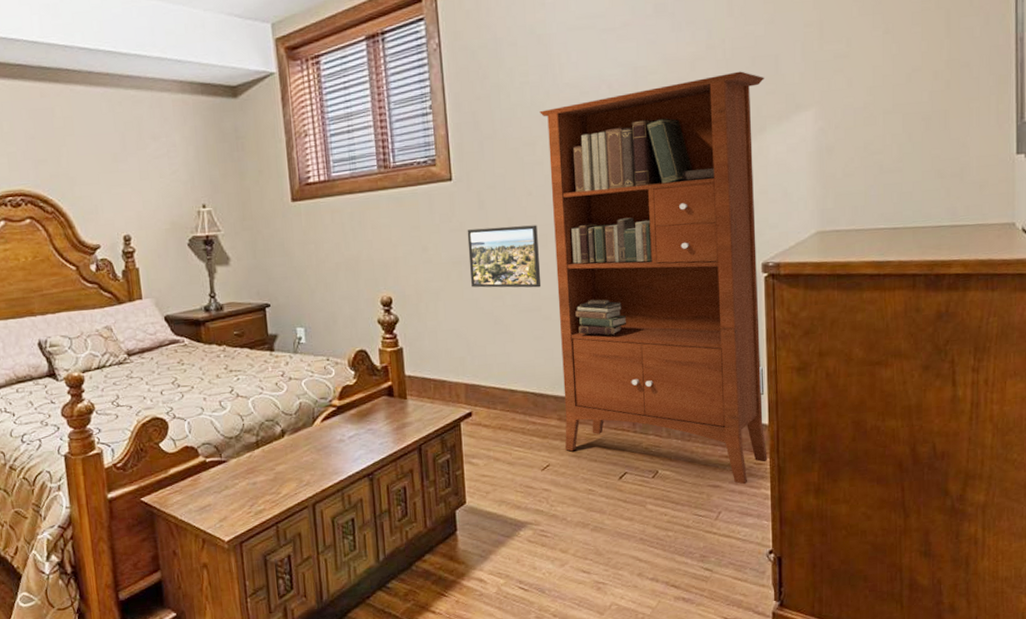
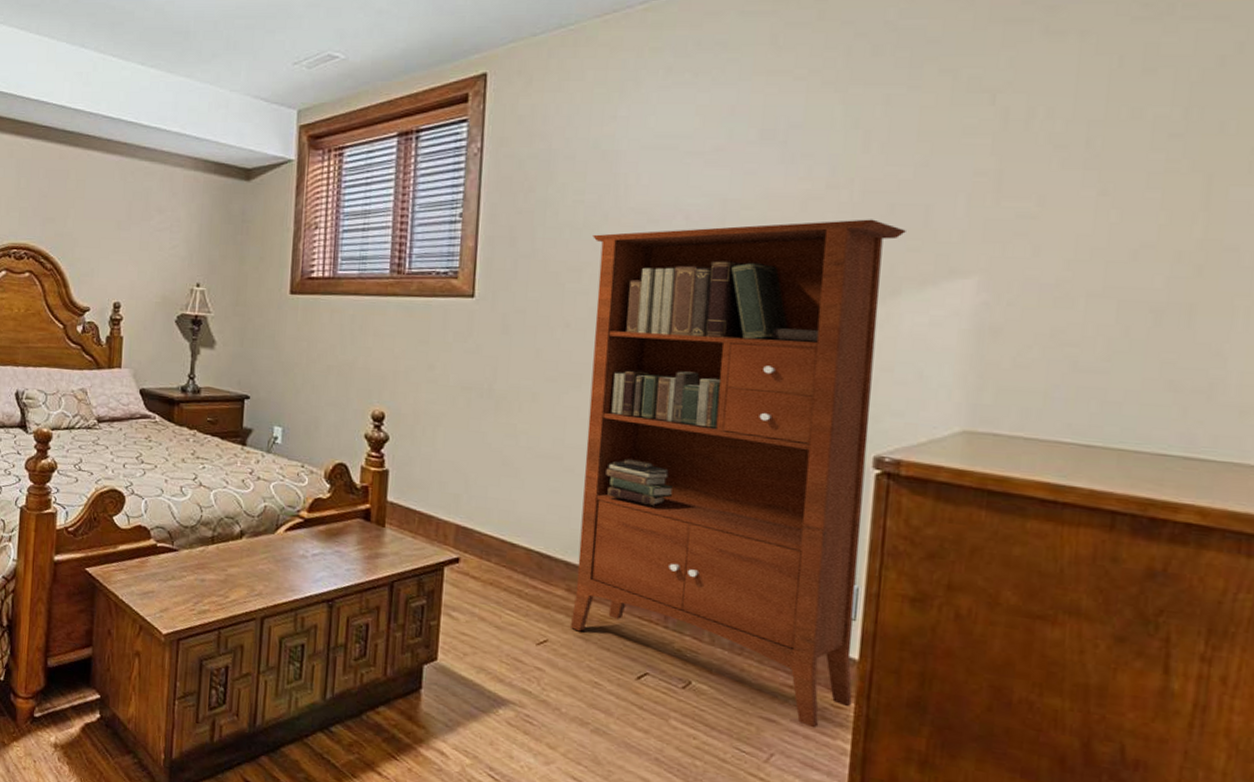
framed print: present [467,225,542,288] -> none [480,354,571,433]

